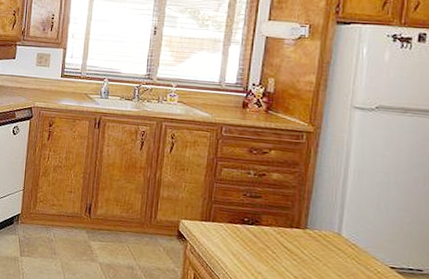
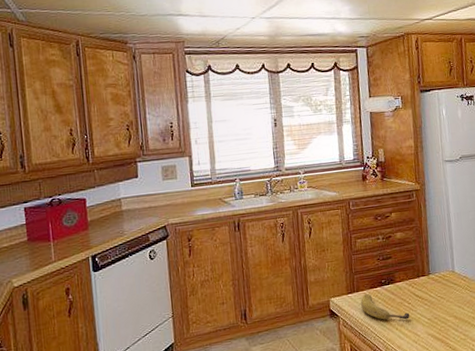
fruit: none [215,226,272,269] -> present [361,293,410,320]

